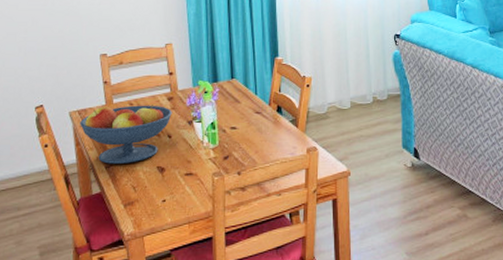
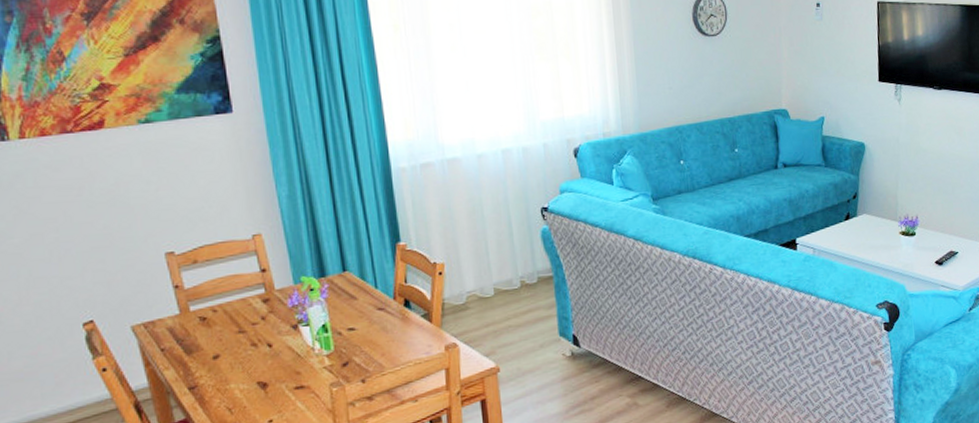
fruit bowl: present [80,105,172,164] -> none [147,309,270,385]

